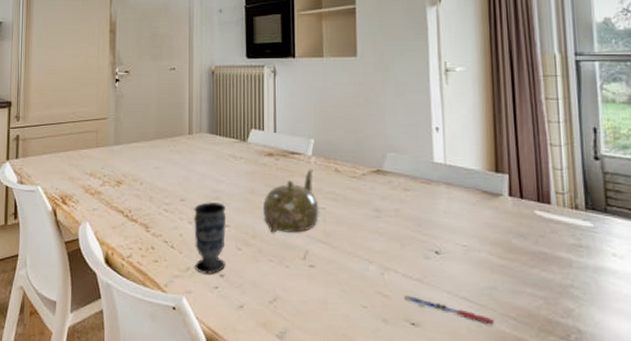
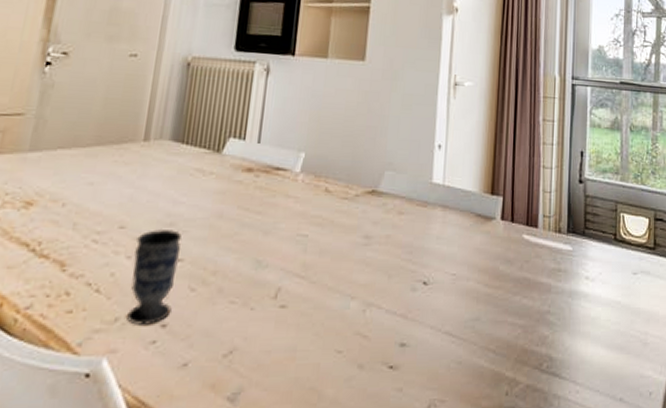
teapot: present [263,168,319,233] -> none [230,187,301,267]
pen: present [404,294,495,325] -> none [384,333,475,360]

